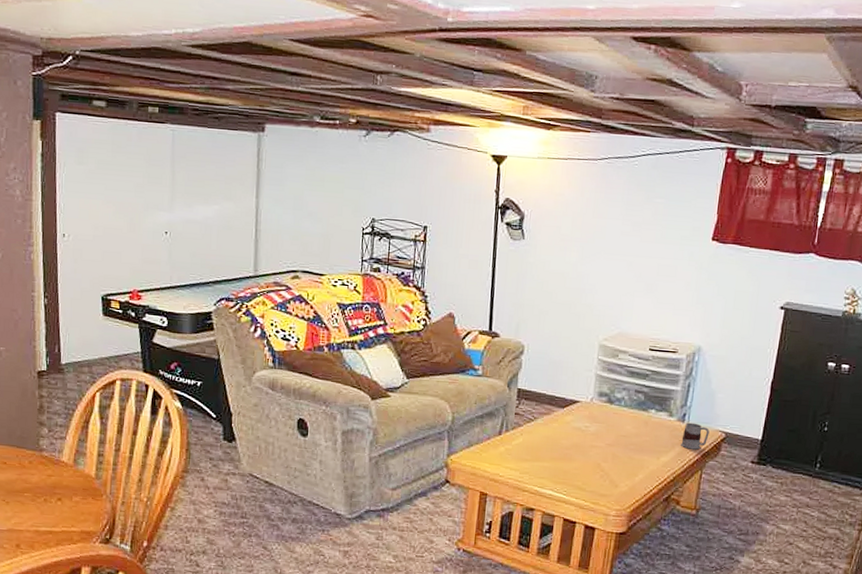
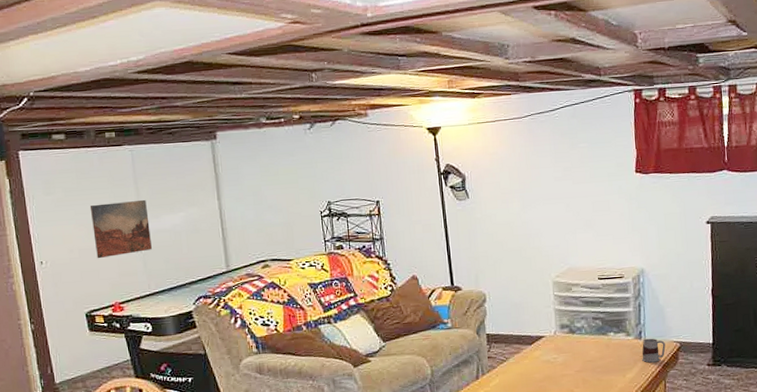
wall art: none [121,182,181,241] -> present [89,199,152,259]

